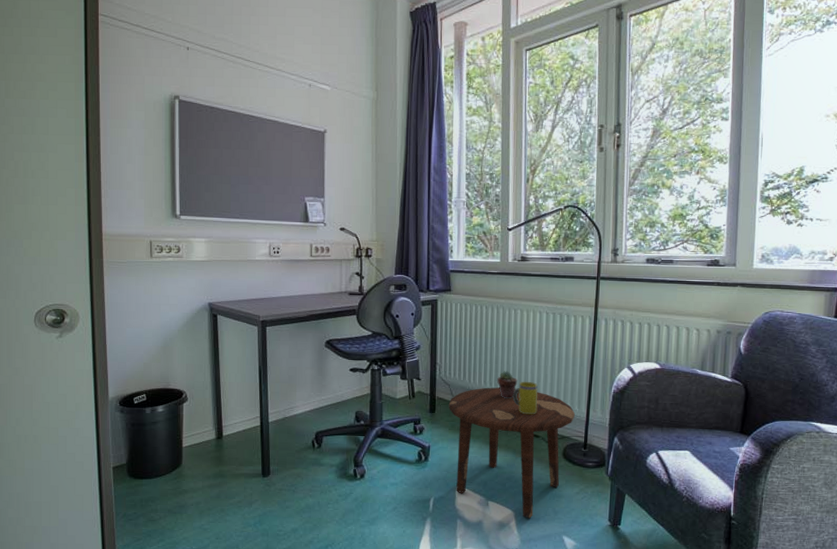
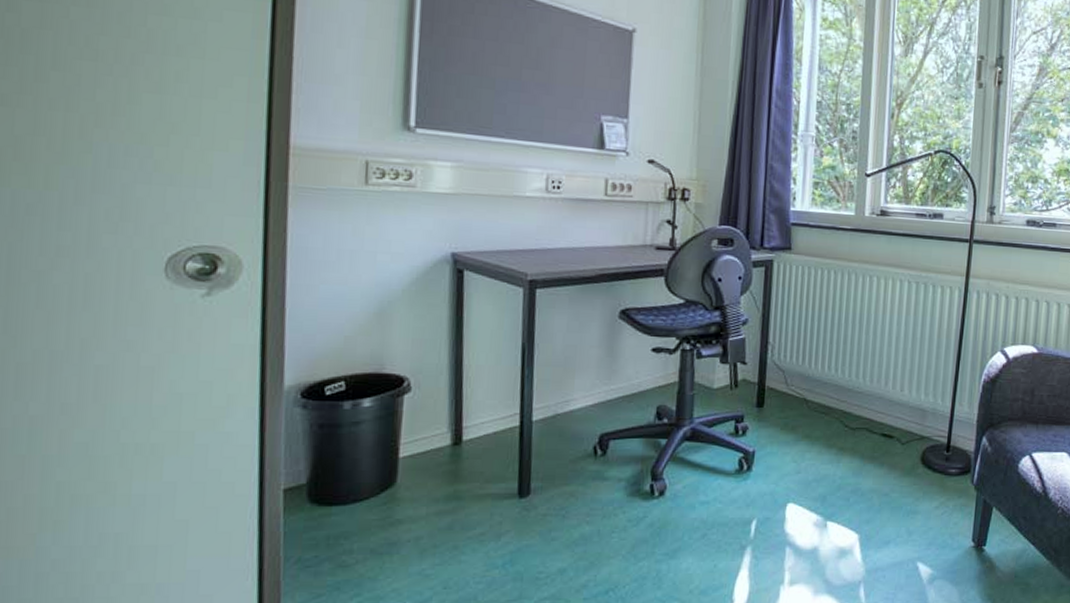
side table: present [448,387,575,519] -> none [781,374,937,542]
potted succulent: present [497,371,518,398] -> none [844,353,870,389]
mug: present [512,381,538,415] -> none [863,367,895,410]

